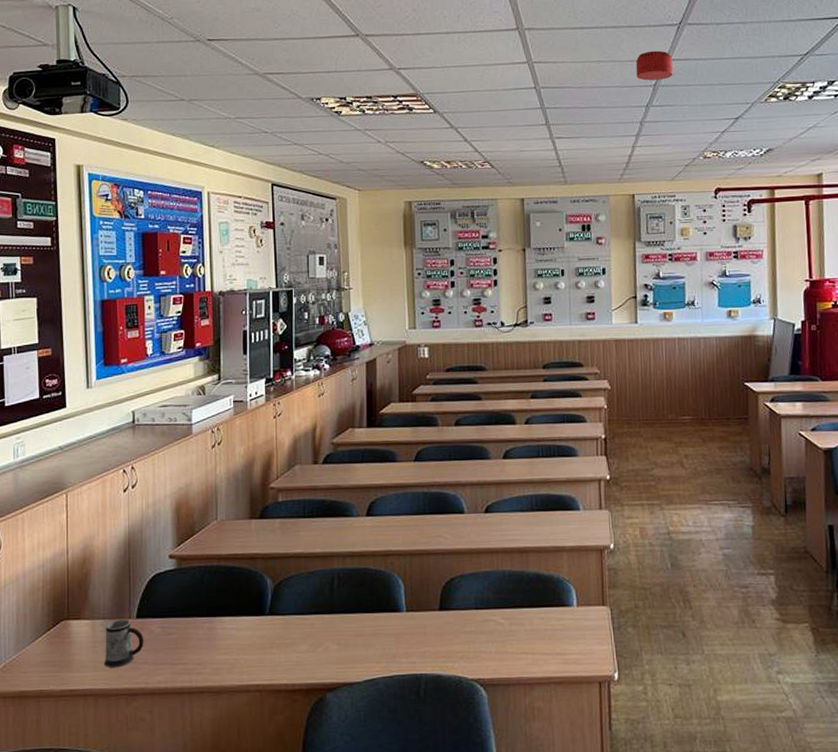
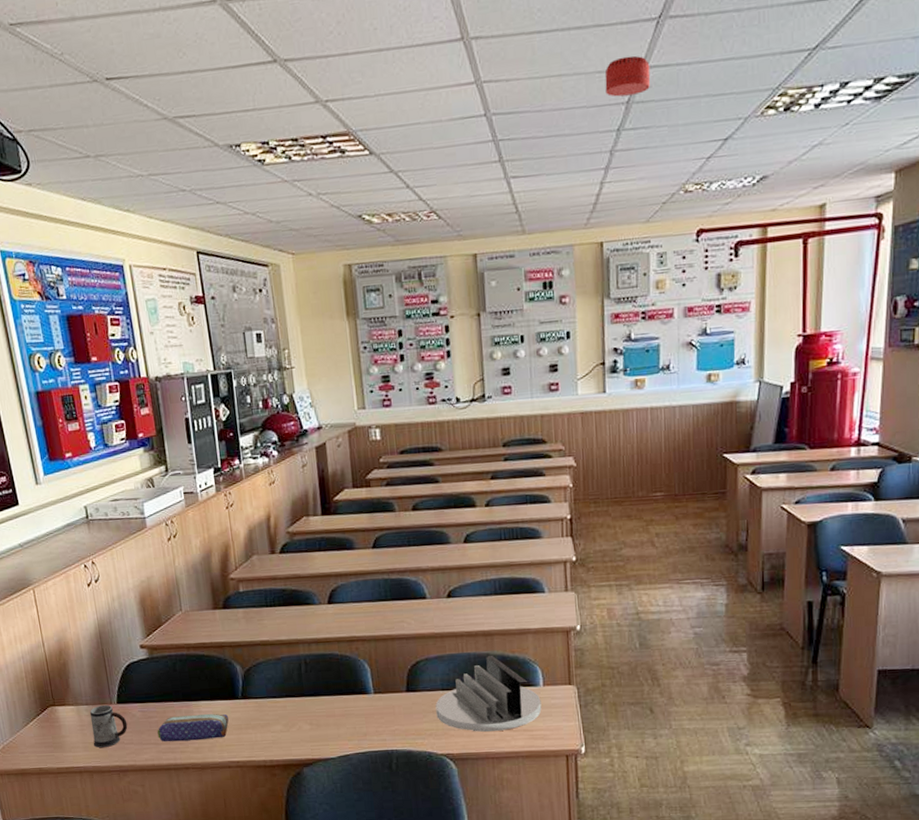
pencil case: none [175,630,252,662] -> present [157,713,229,742]
desk organizer: none [468,572,575,655] -> present [435,655,542,732]

